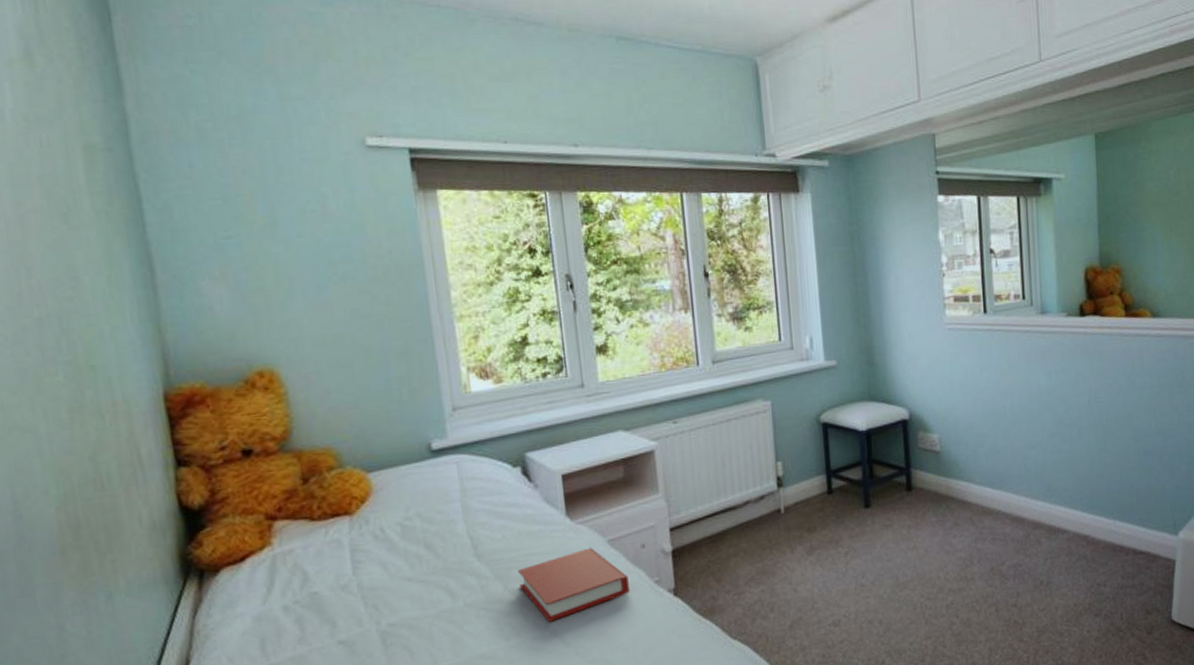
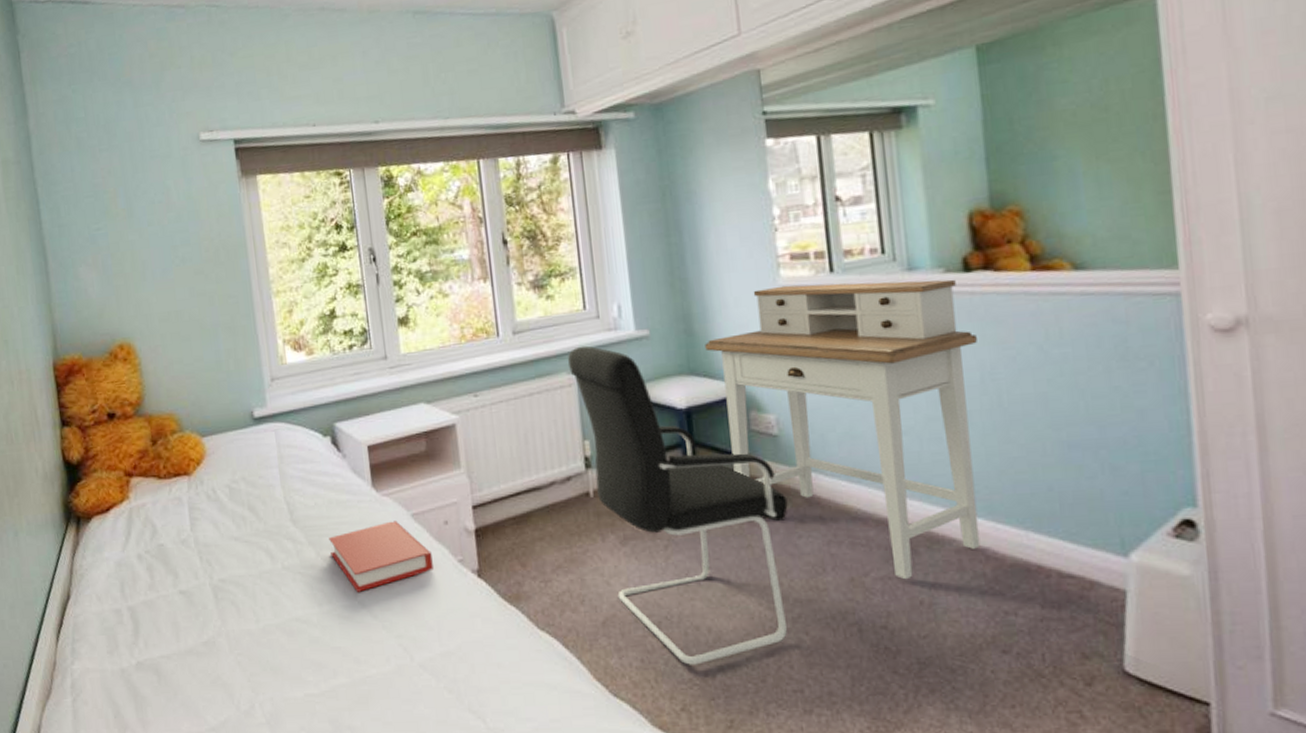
office chair: none [763,374,946,655] -> present [567,345,788,665]
desk: none [883,322,1087,566] -> present [705,279,981,580]

